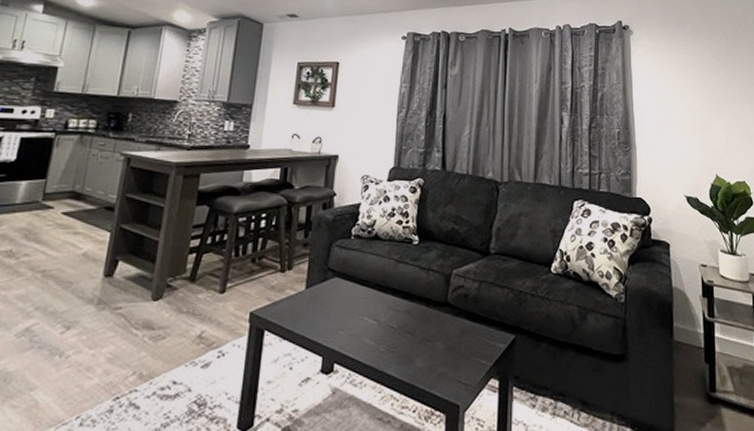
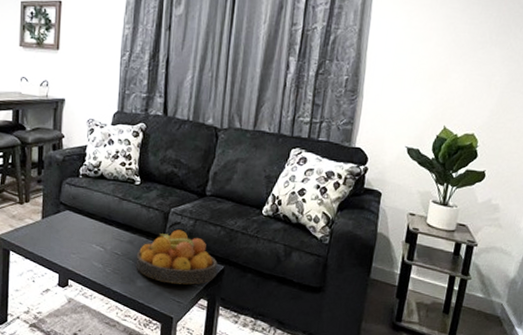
fruit bowl: none [414,294,507,361] -> present [136,229,218,285]

